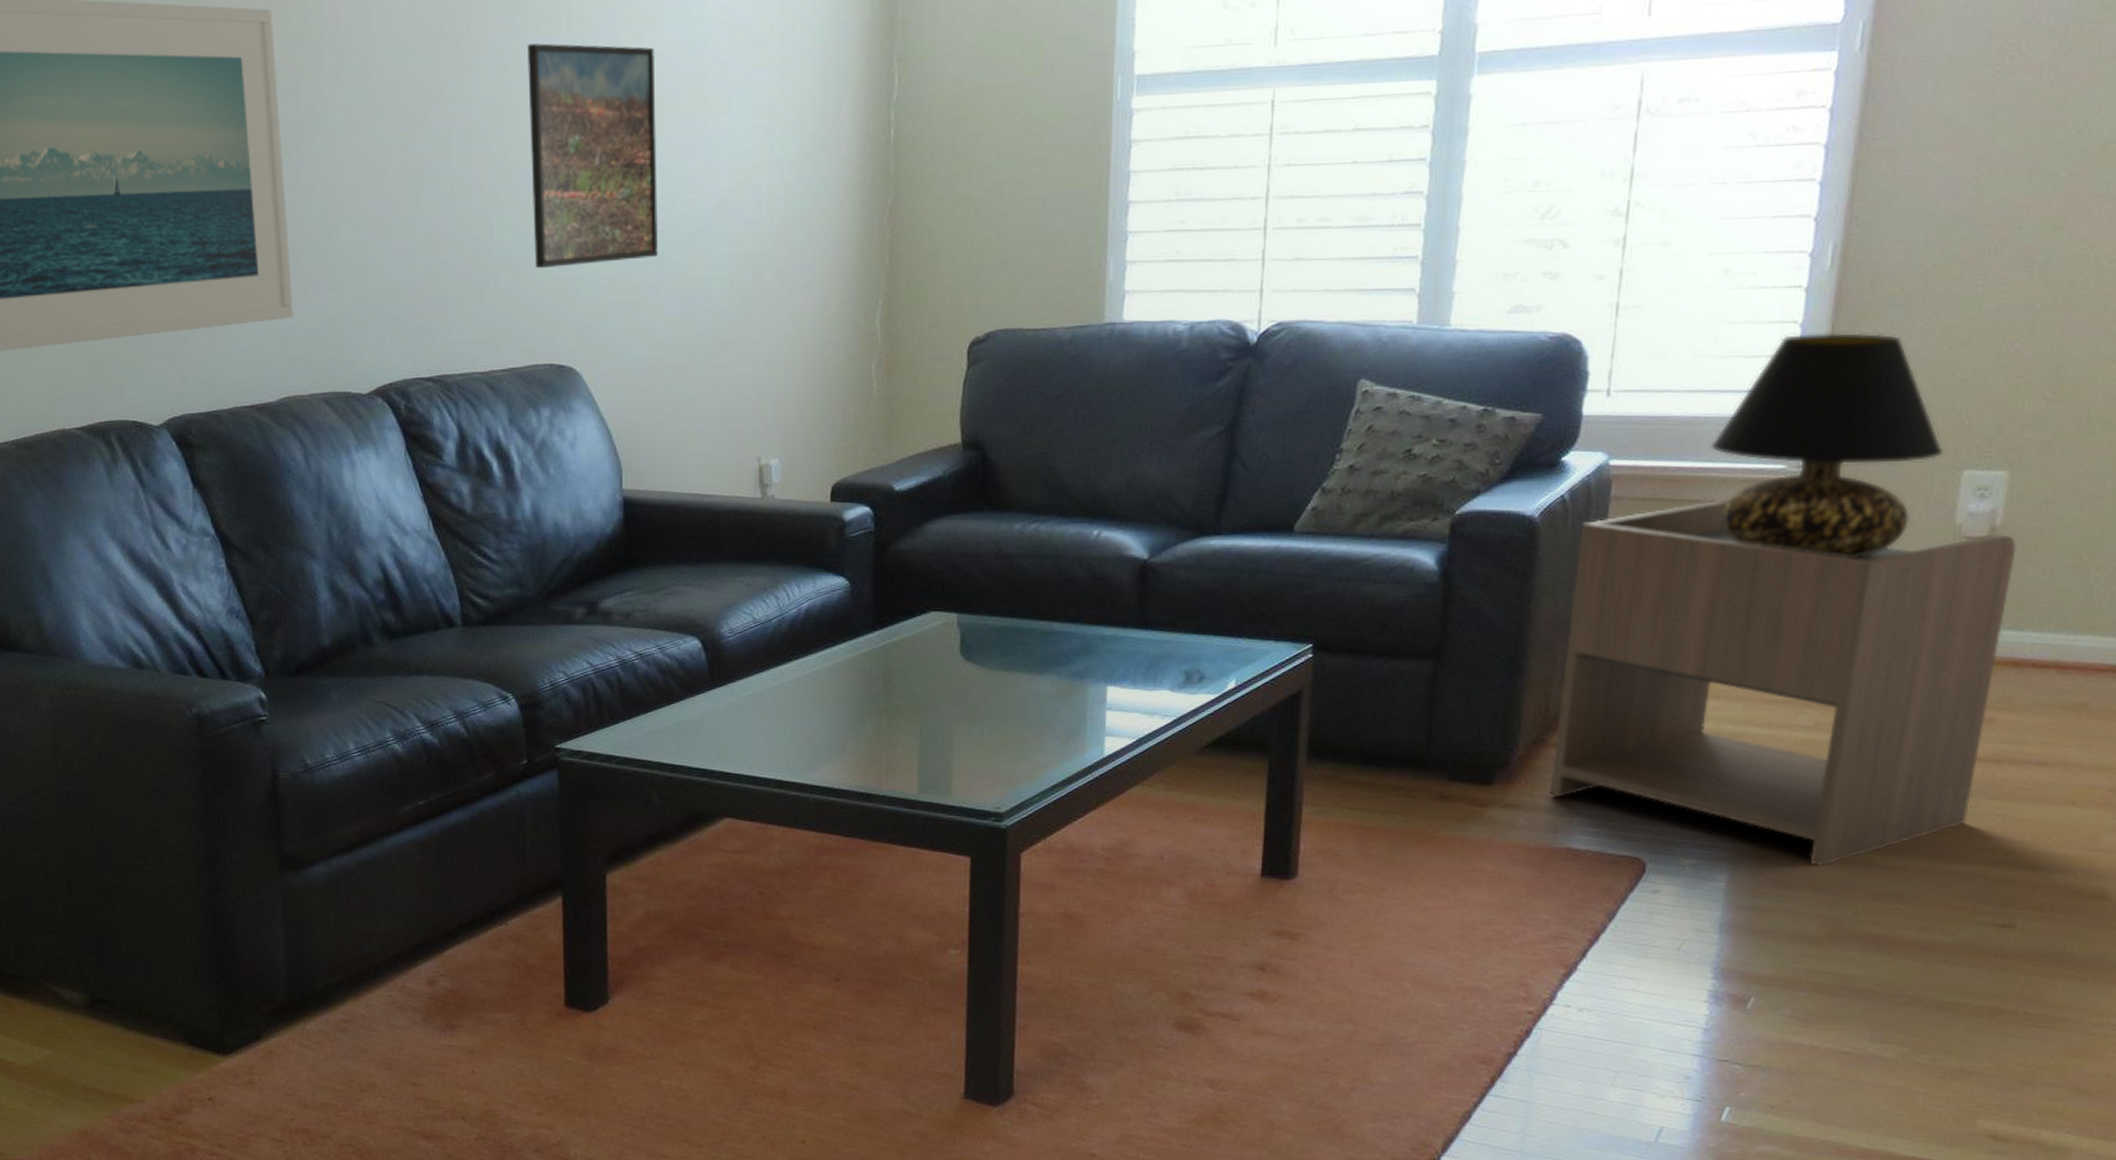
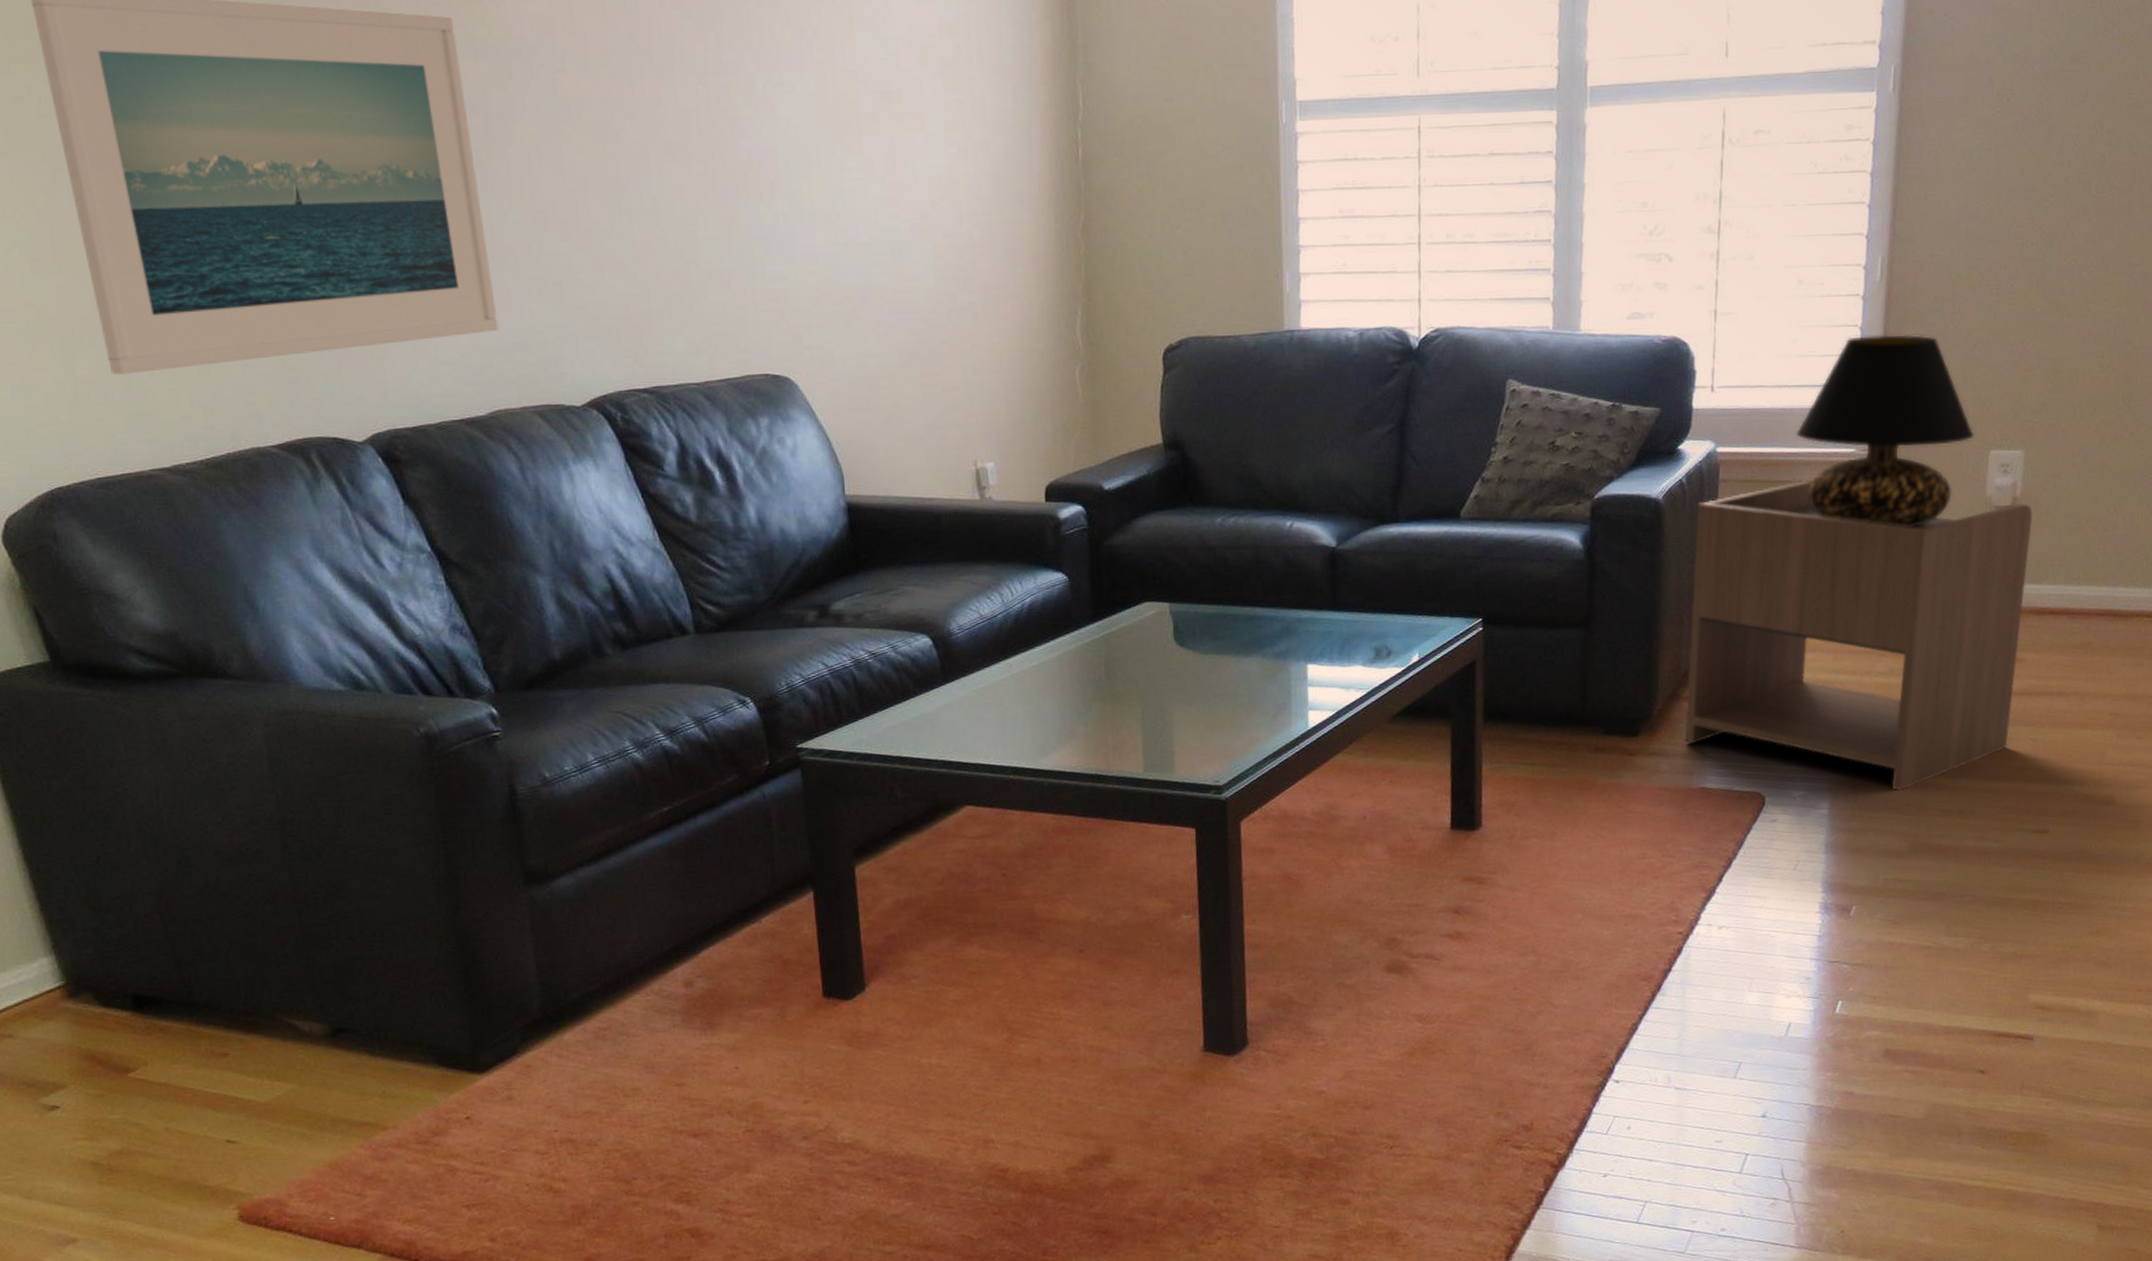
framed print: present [526,43,659,269] -> none [721,58,864,281]

